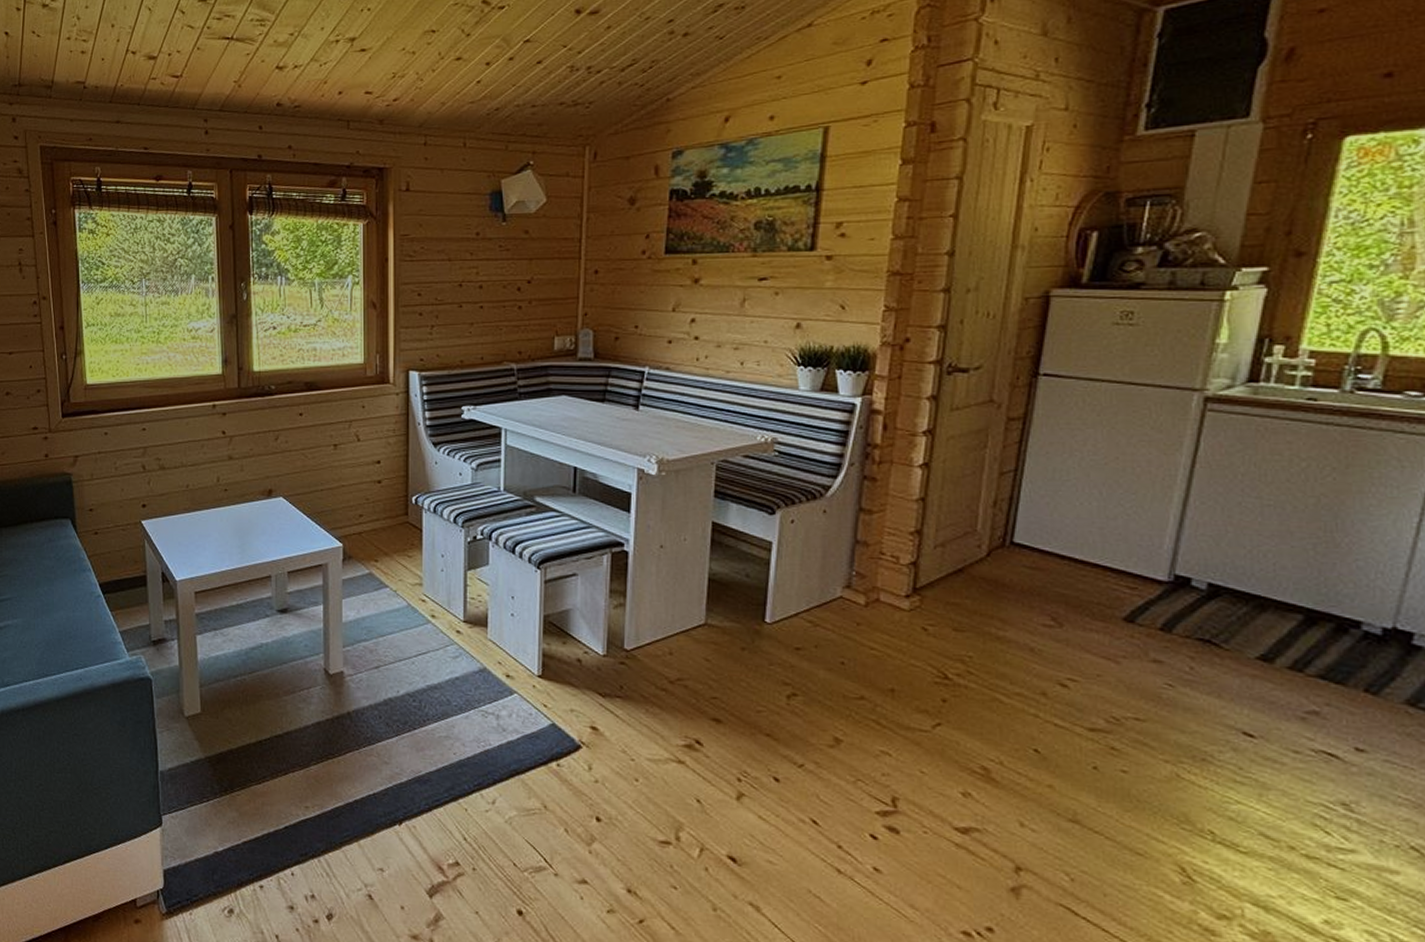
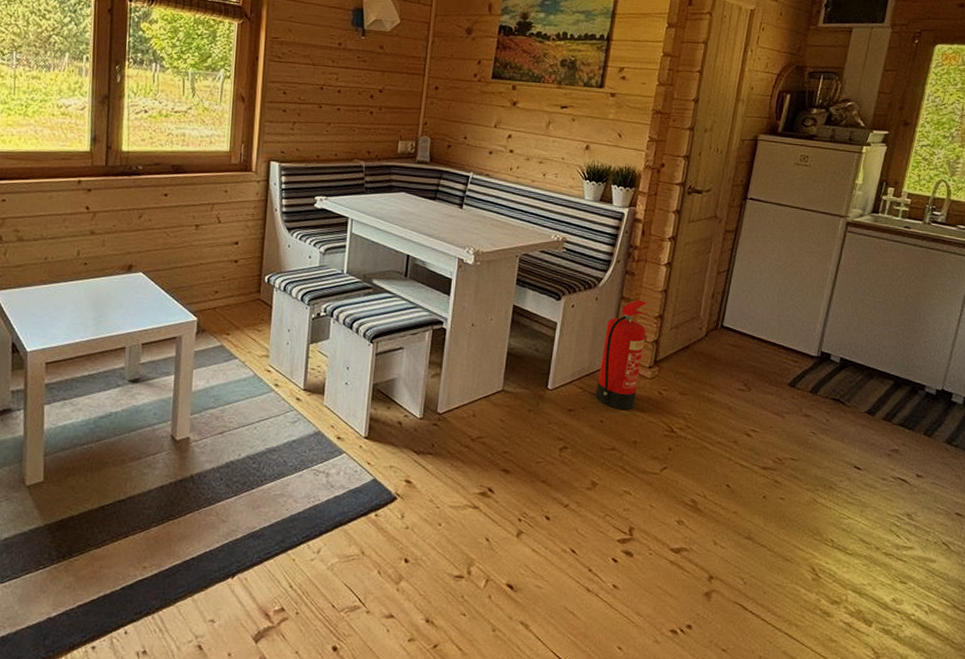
fire extinguisher: none [832,511,899,649] -> present [595,299,647,410]

